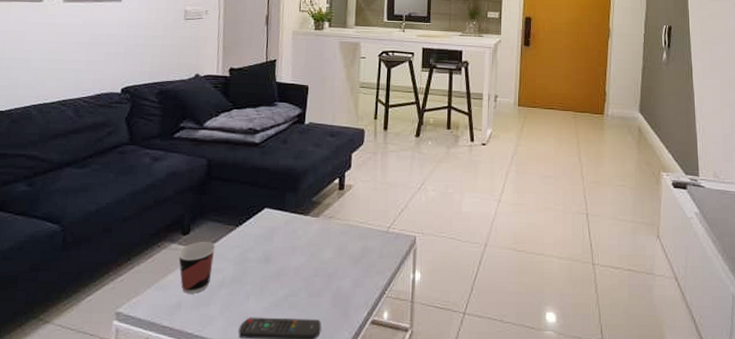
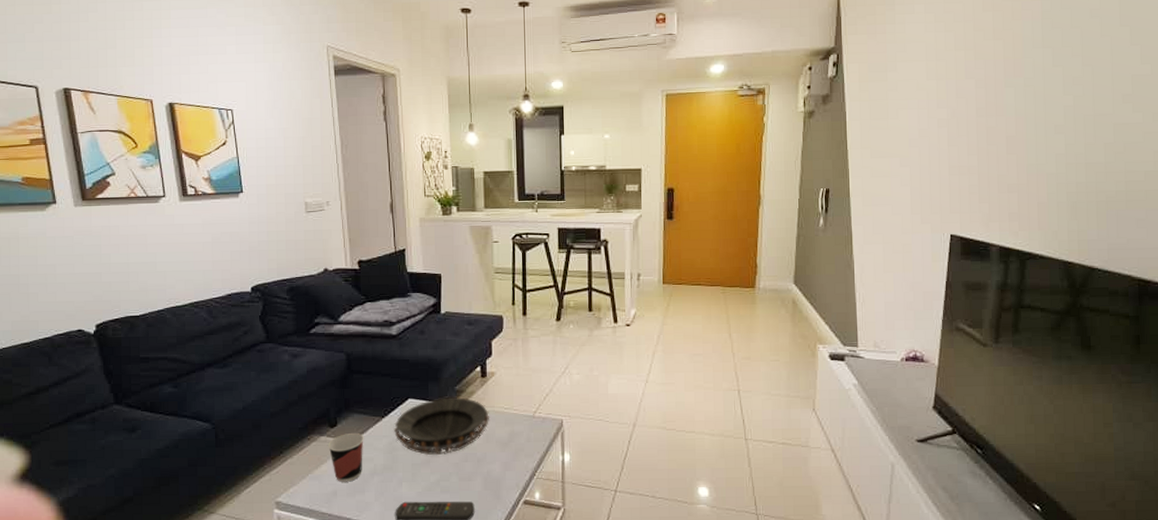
decorative bowl: none [246,209,345,269] -> present [393,397,490,456]

